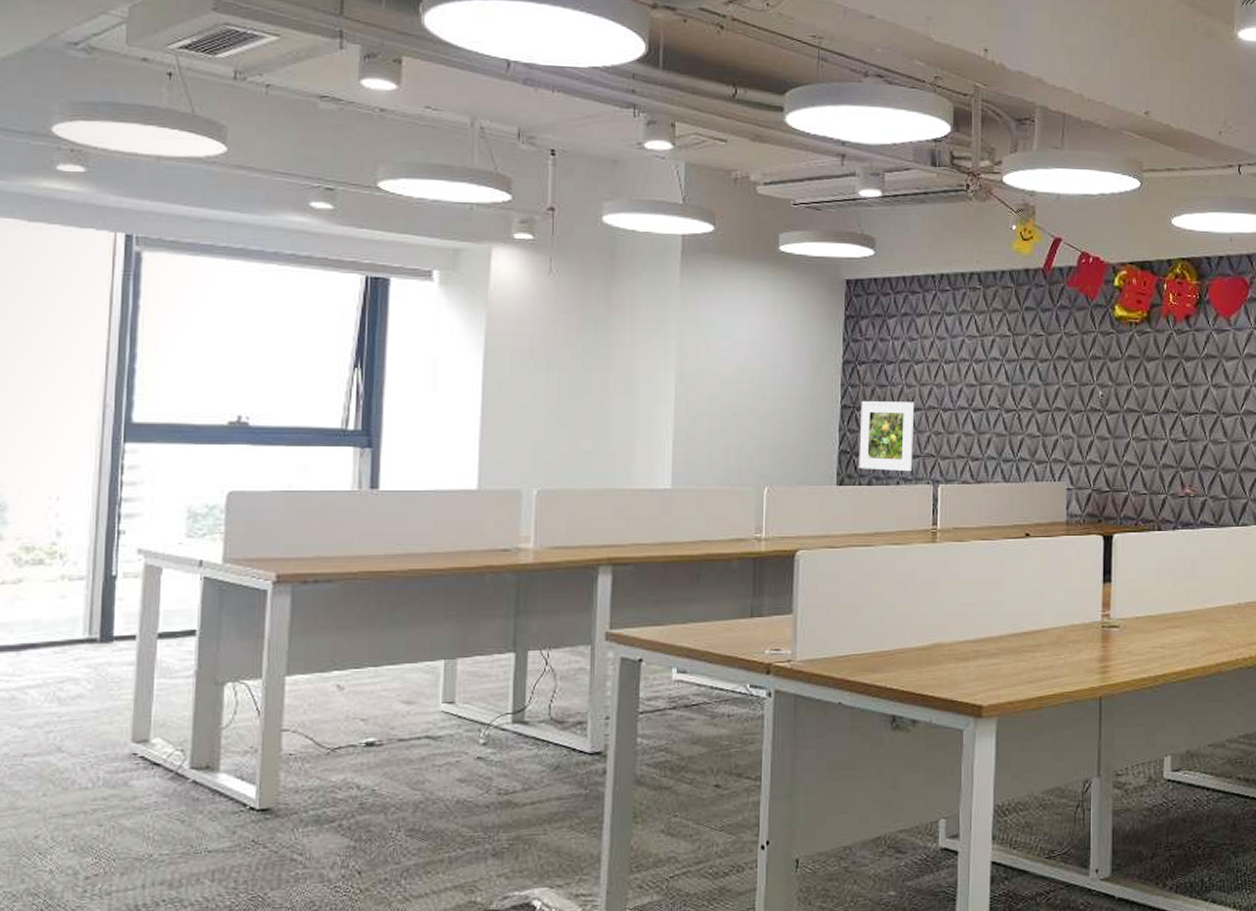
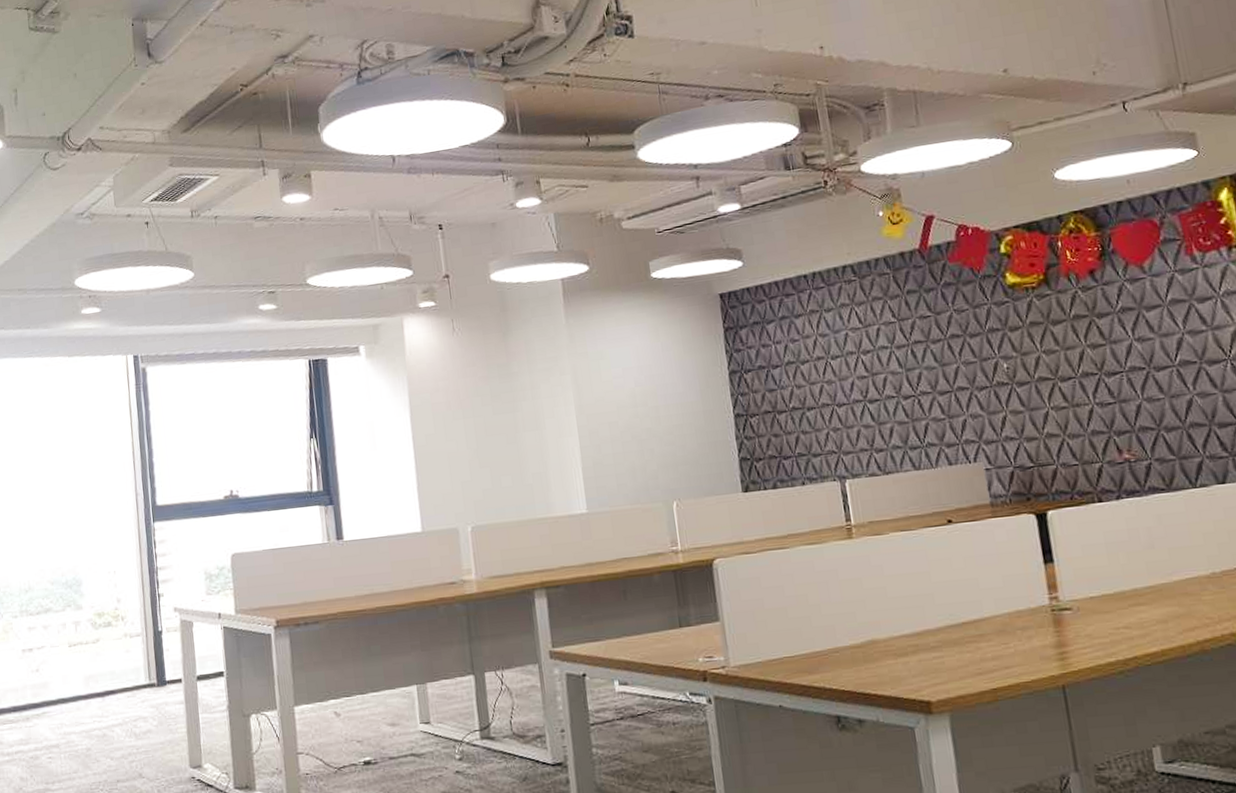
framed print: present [859,401,915,472] -> none [753,402,815,474]

